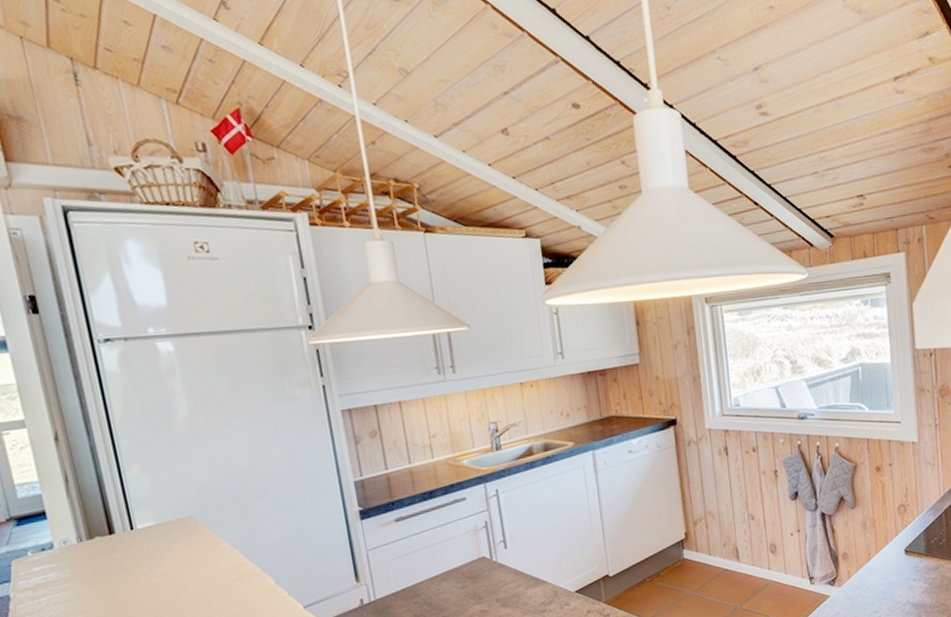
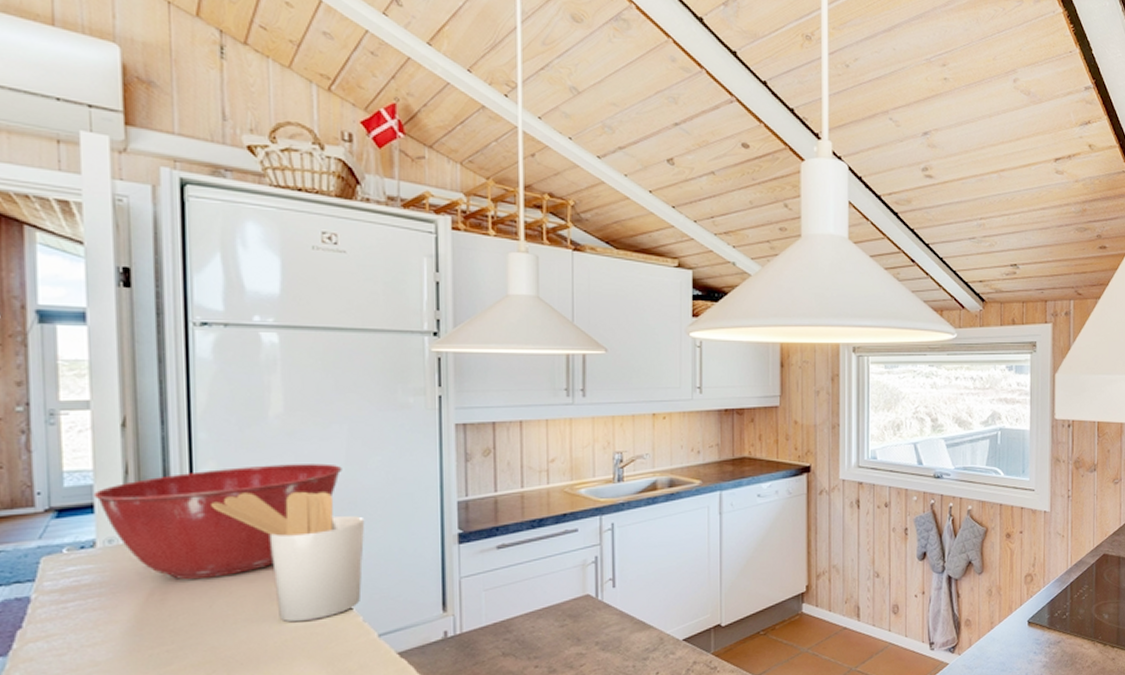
mixing bowl: none [43,457,249,571] -> present [93,463,342,579]
utensil holder: none [142,483,283,601] -> present [211,491,365,623]

